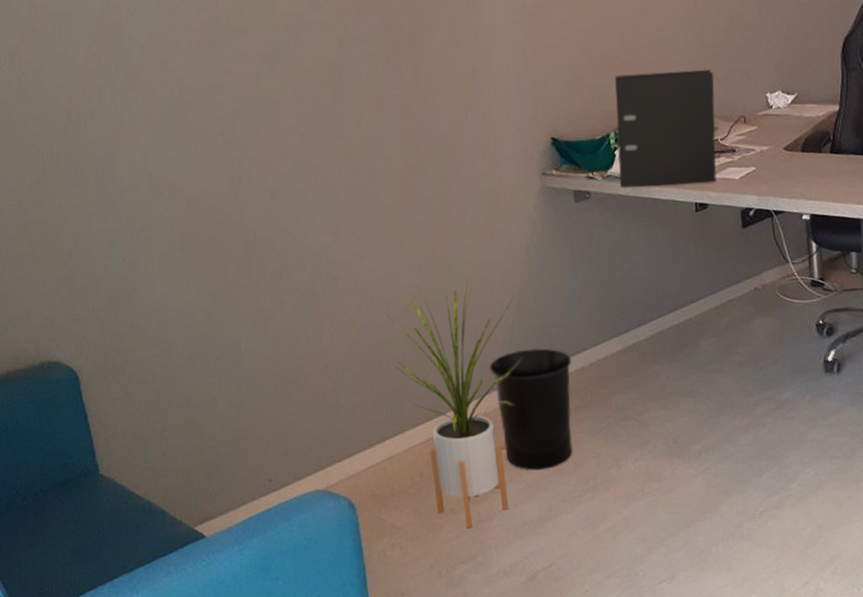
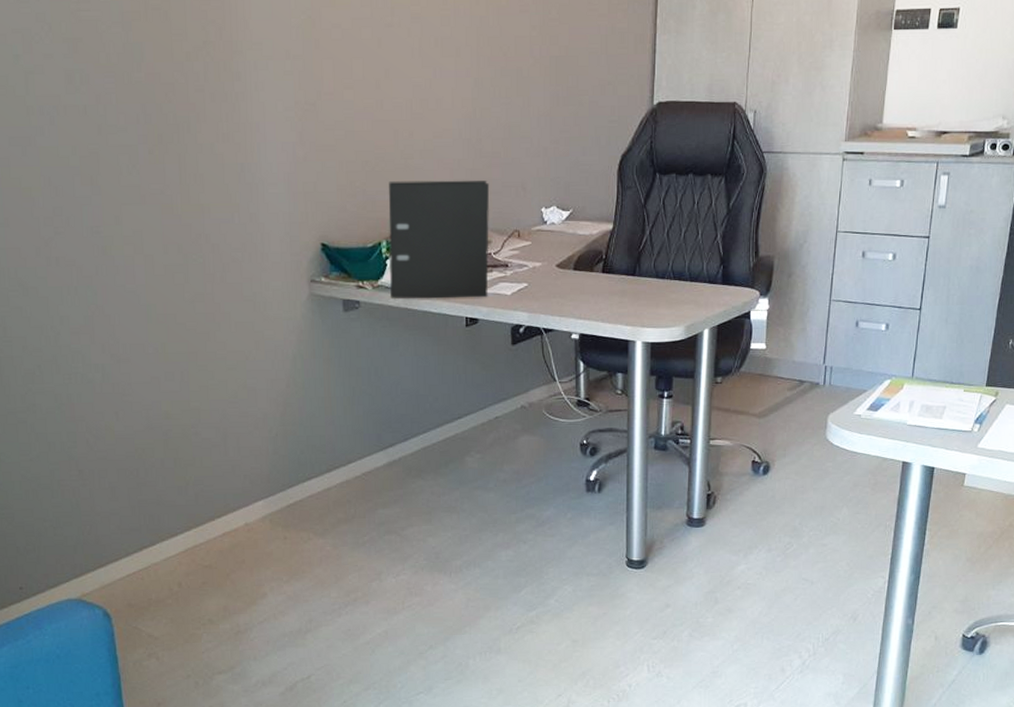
house plant: present [384,277,523,528] -> none [143,385,286,639]
waste bin: present [490,348,573,470] -> none [252,459,336,582]

